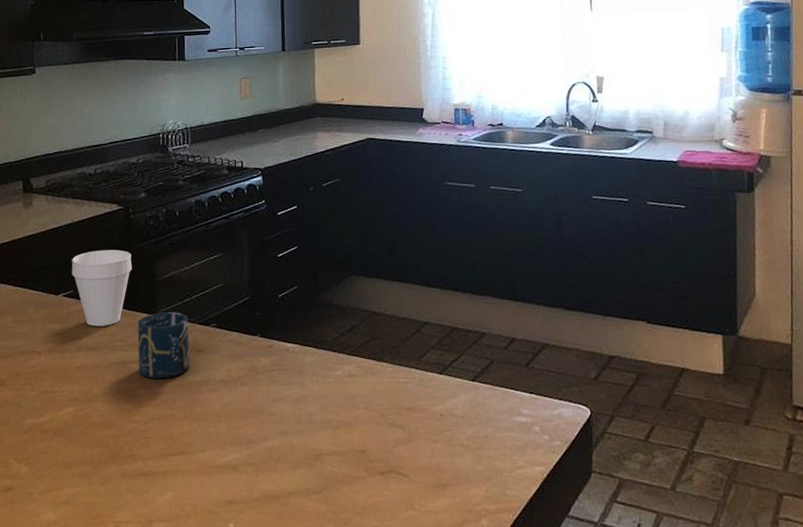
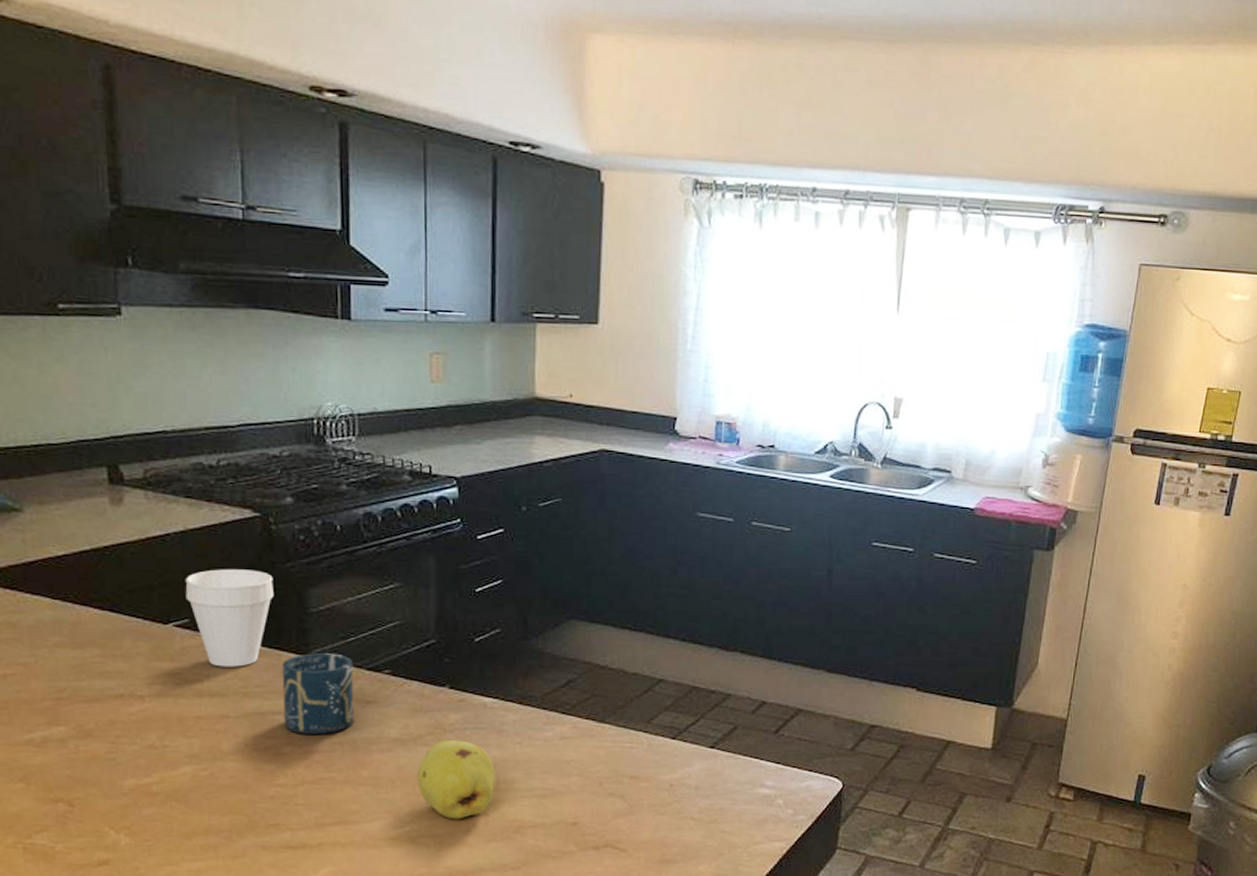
fruit: none [238,380,298,449] -> present [417,740,495,820]

